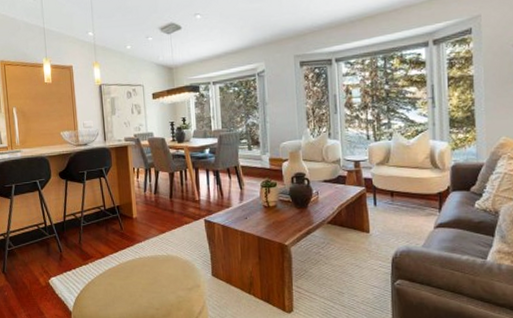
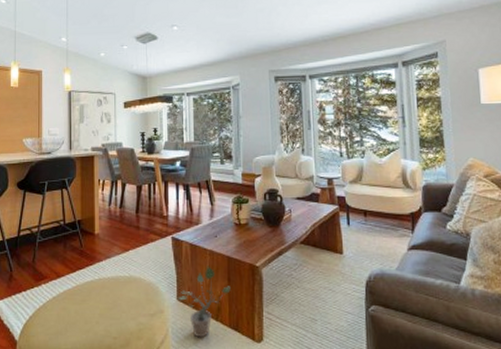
potted plant: none [213,245,262,309] -> present [178,266,231,338]

